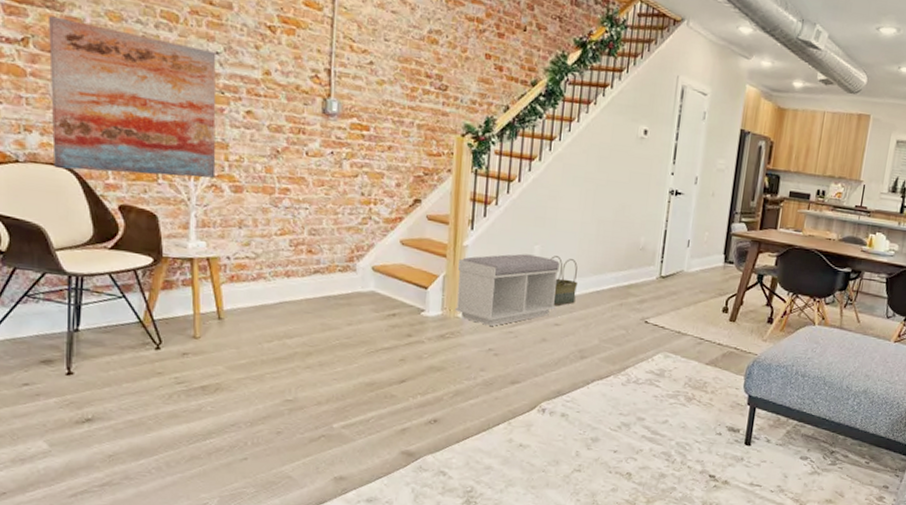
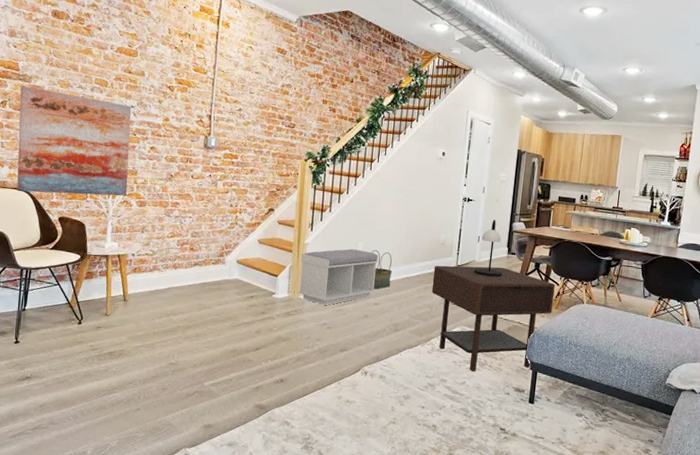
side table: none [627,276,782,408] -> present [431,265,555,372]
table lamp: none [681,218,717,292] -> present [474,219,503,277]

